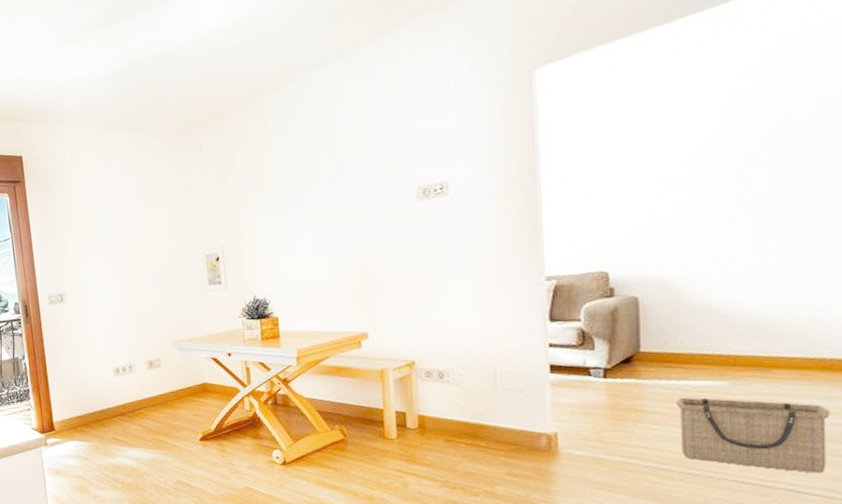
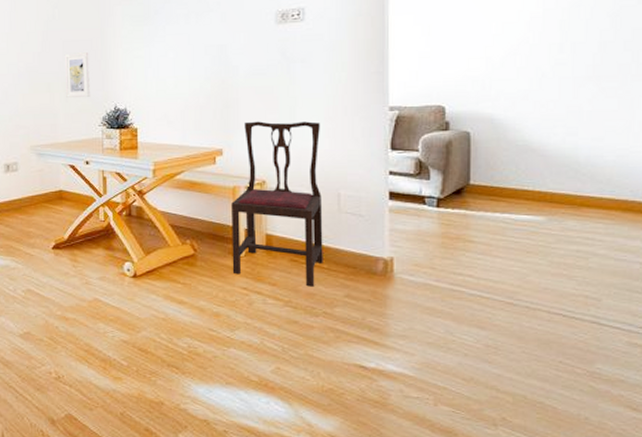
dining chair: none [380,298,481,466] -> present [231,121,323,287]
basket: present [676,397,830,473] -> none [499,229,630,307]

